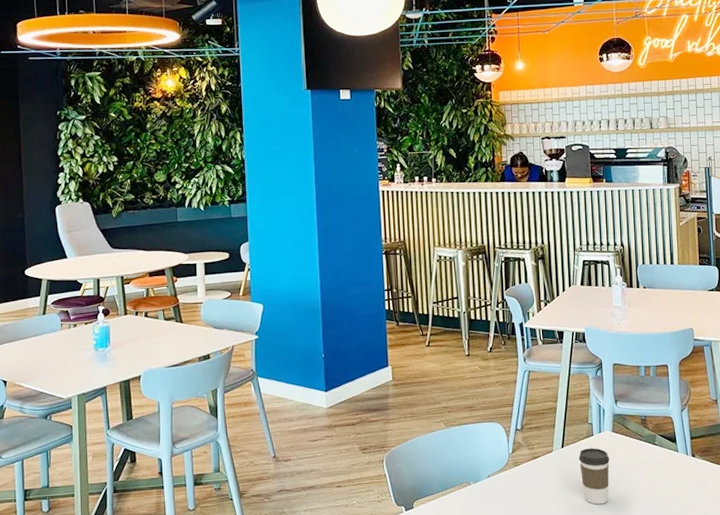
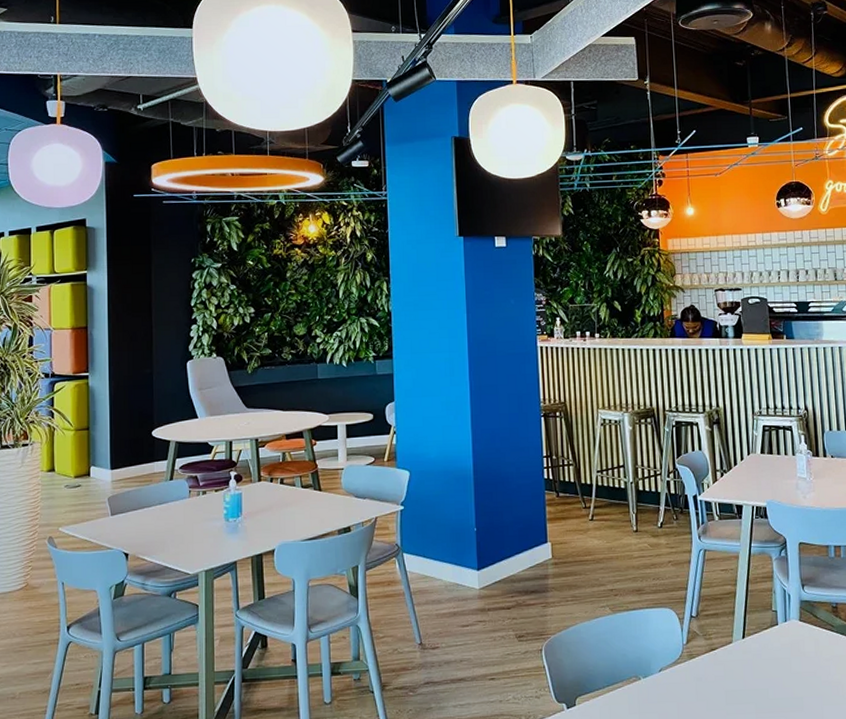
coffee cup: present [578,448,610,505] -> none [761,639,797,705]

